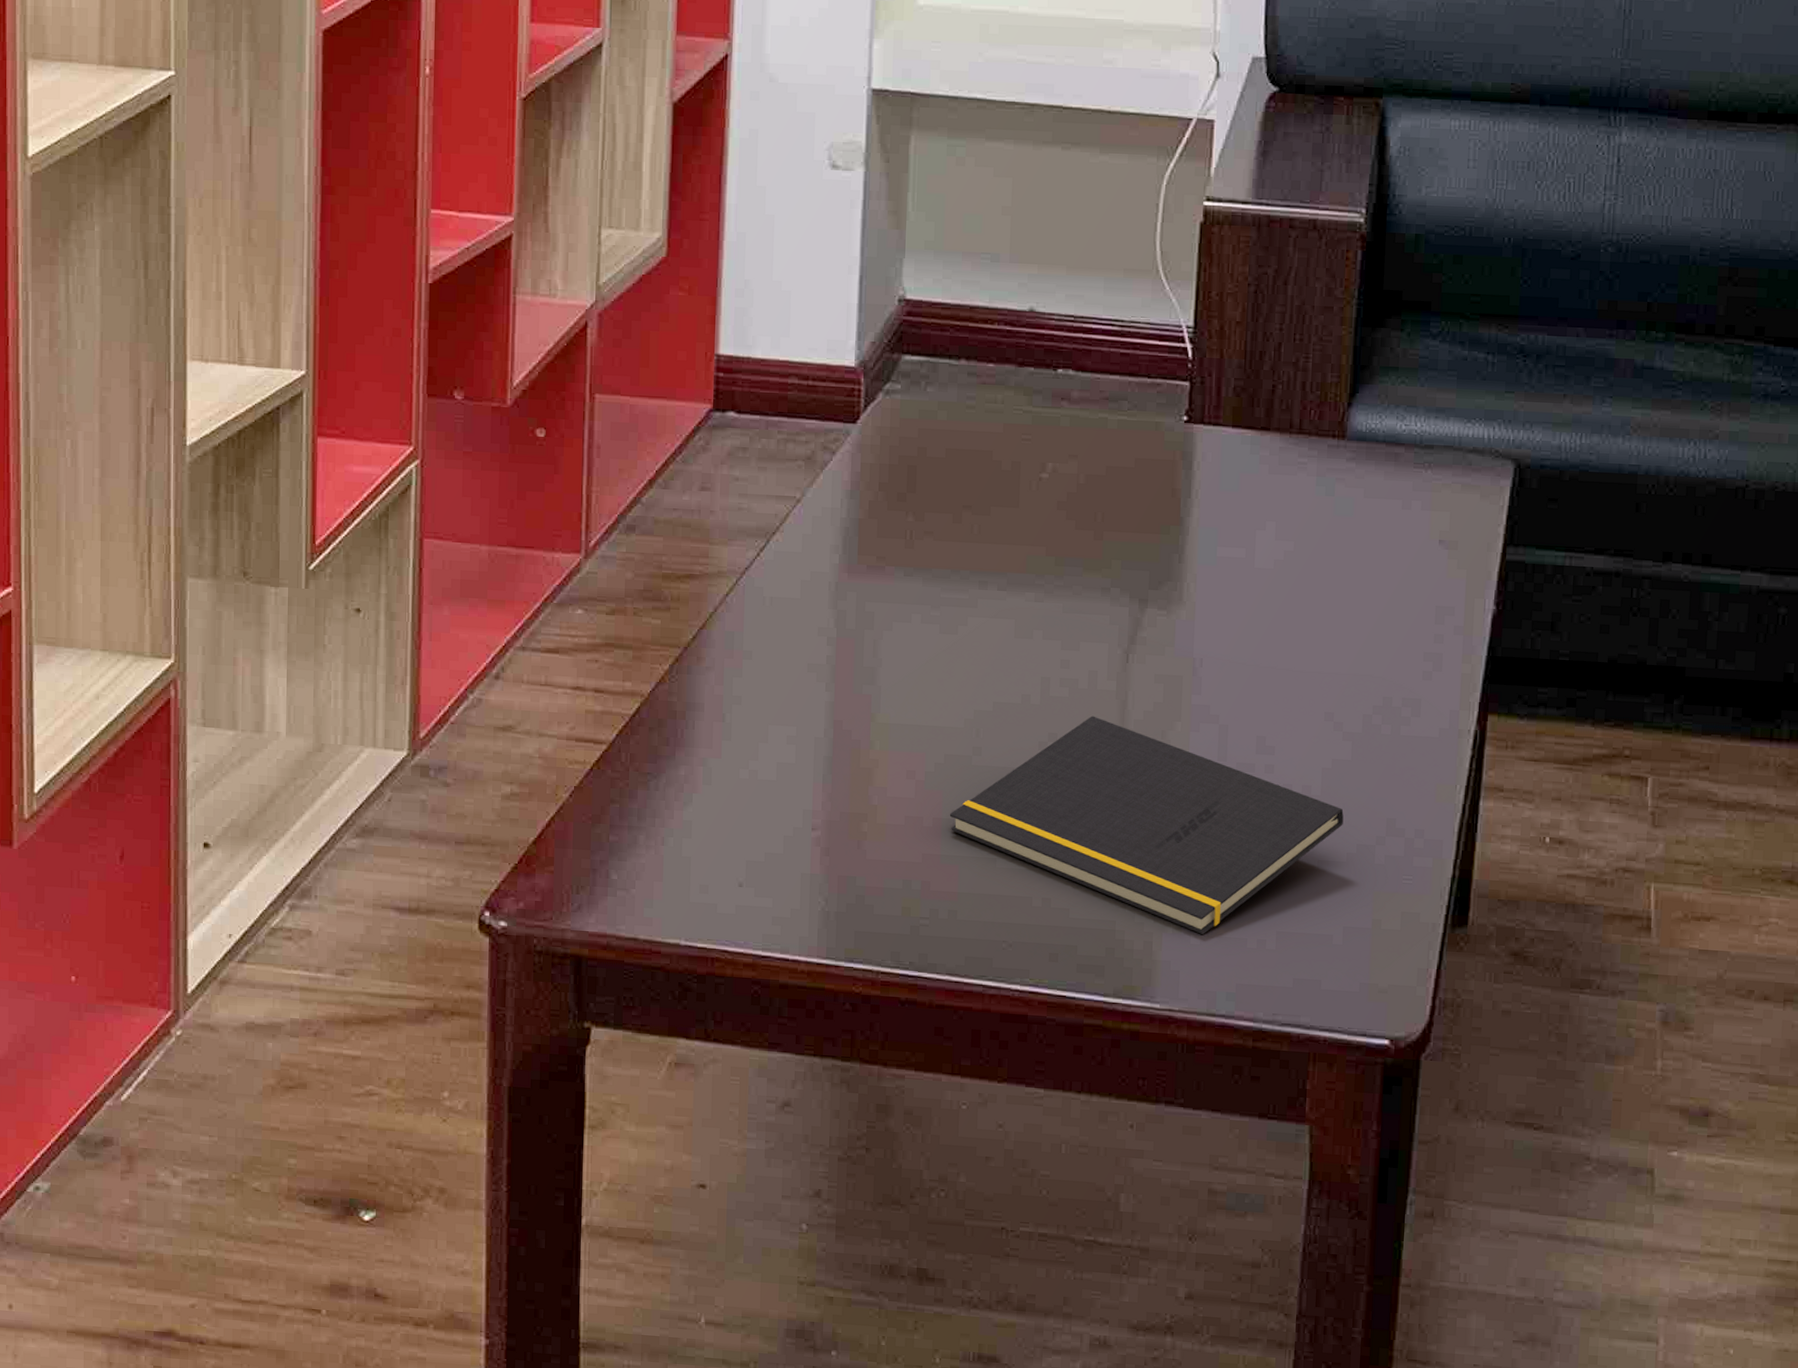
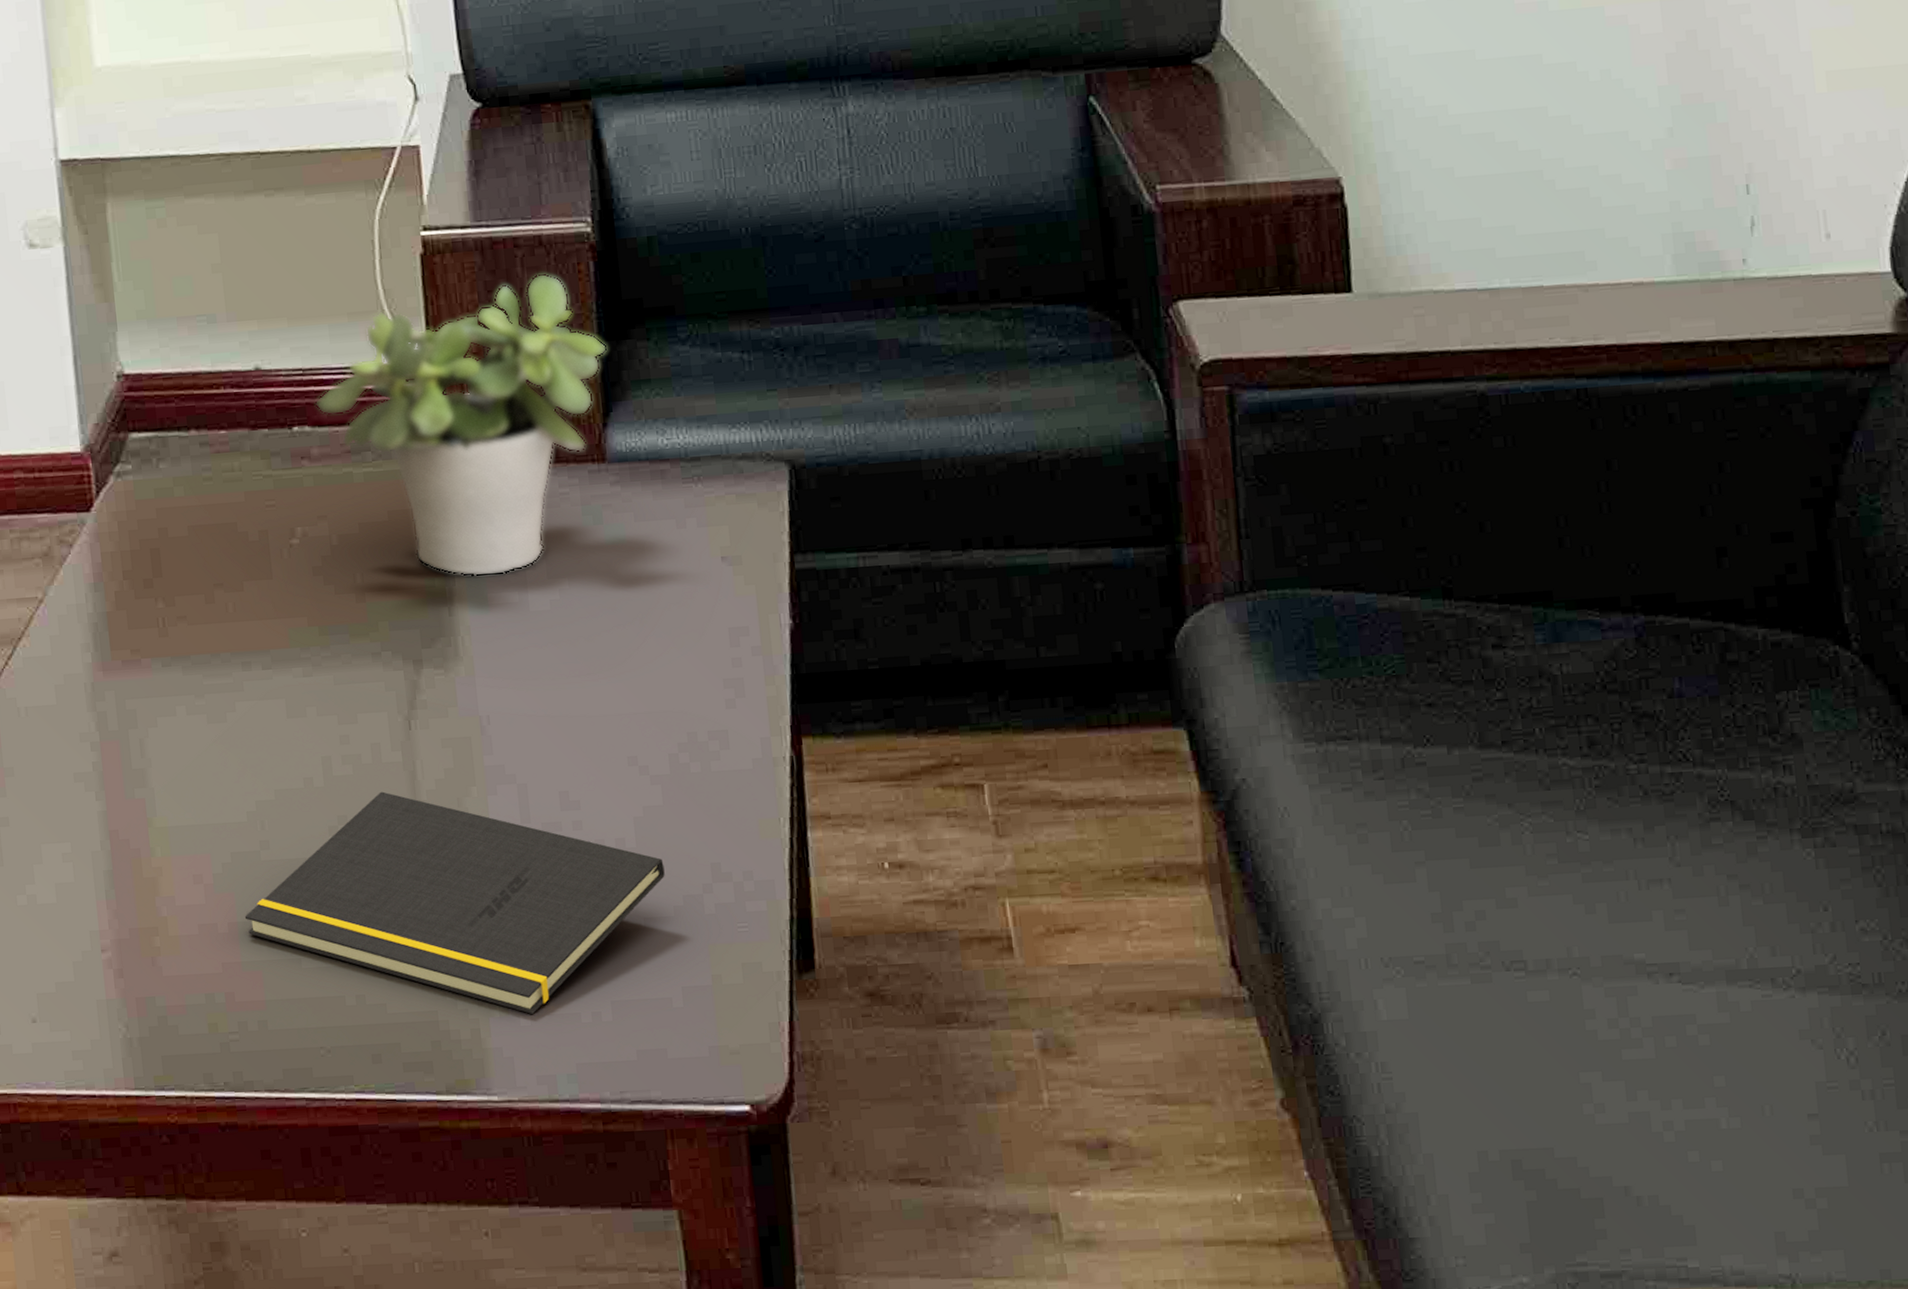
potted plant: none [1081,255,1363,531] -> present [314,273,608,577]

